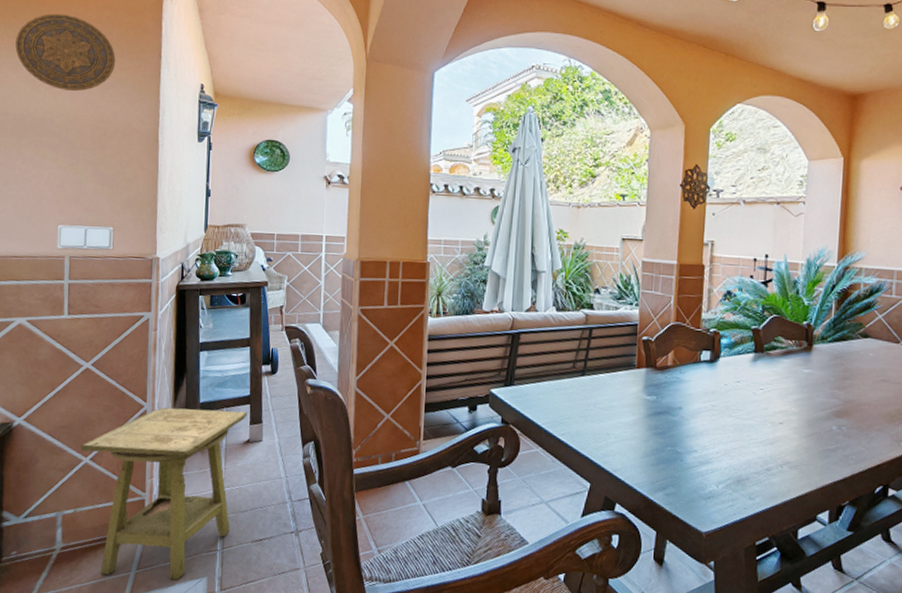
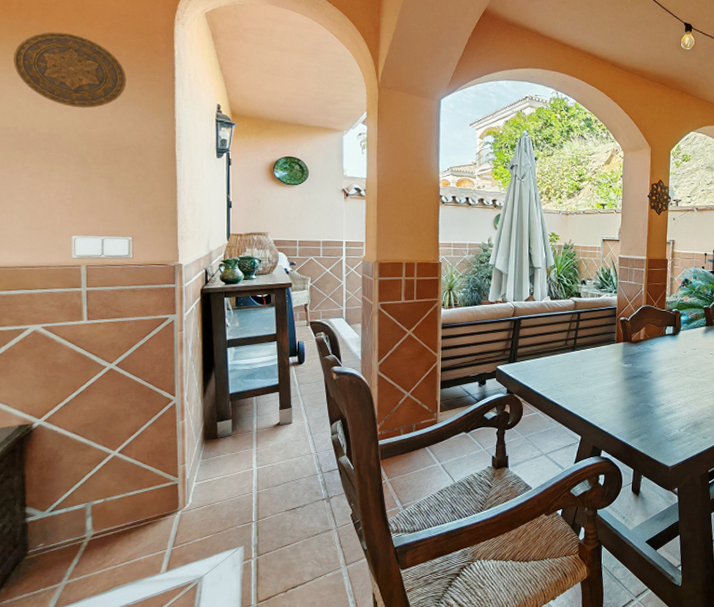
side table: present [80,407,248,581] -> none [108,398,277,556]

